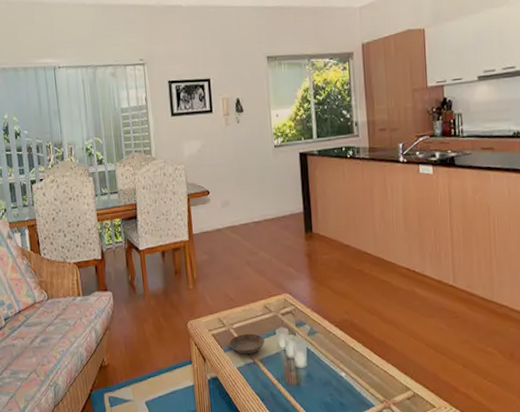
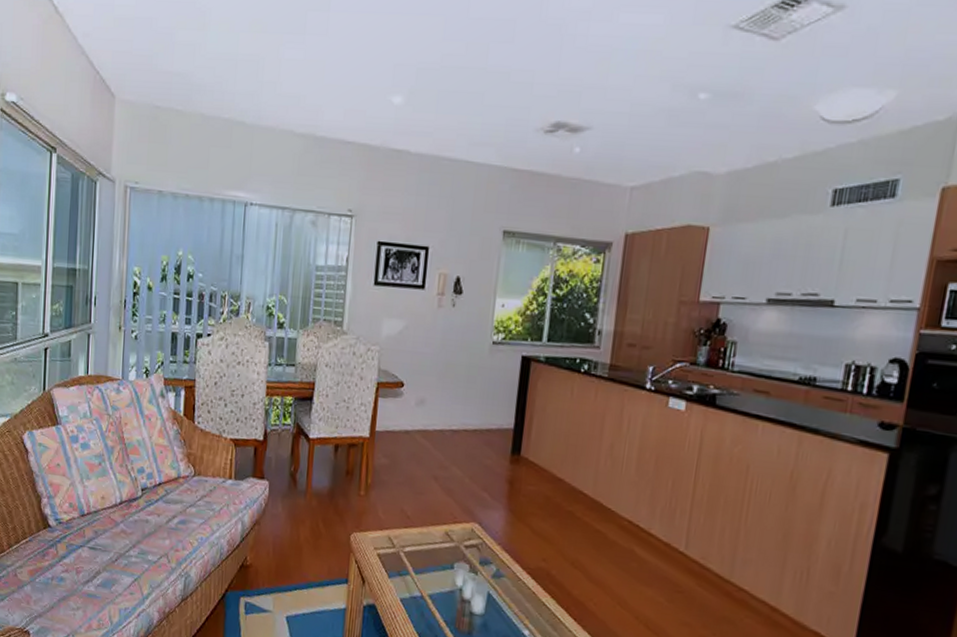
saucer: present [228,334,265,354] -> none [395,560,439,586]

